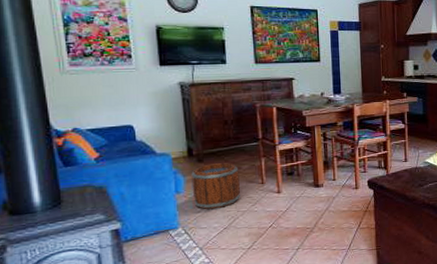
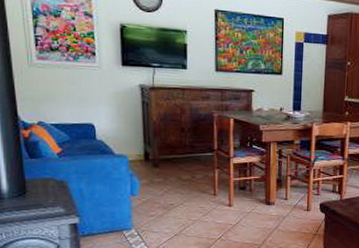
bucket: present [191,163,241,210] -> none [146,170,193,215]

